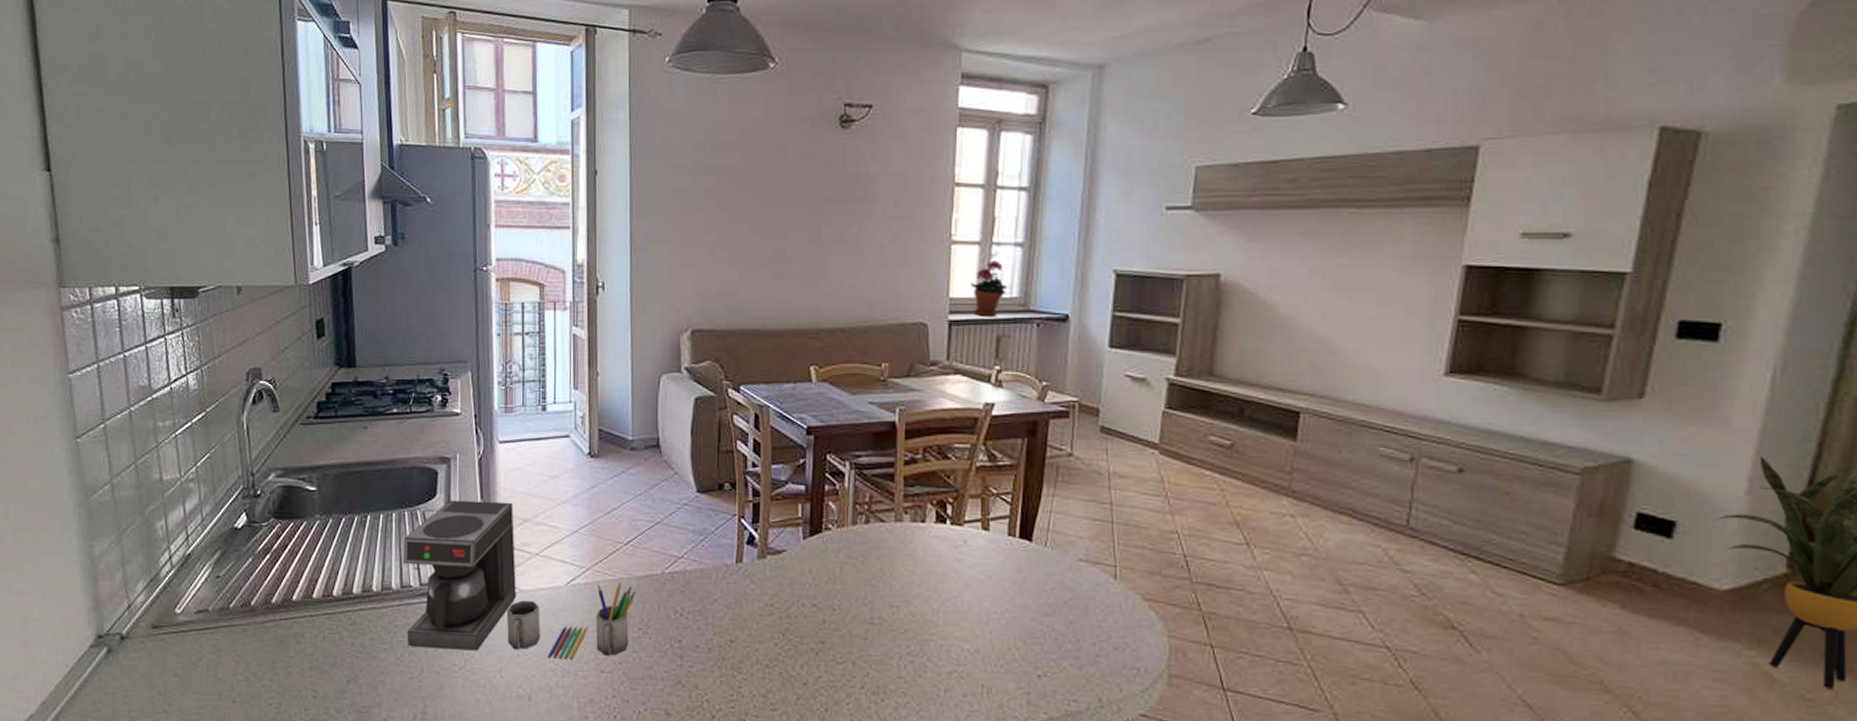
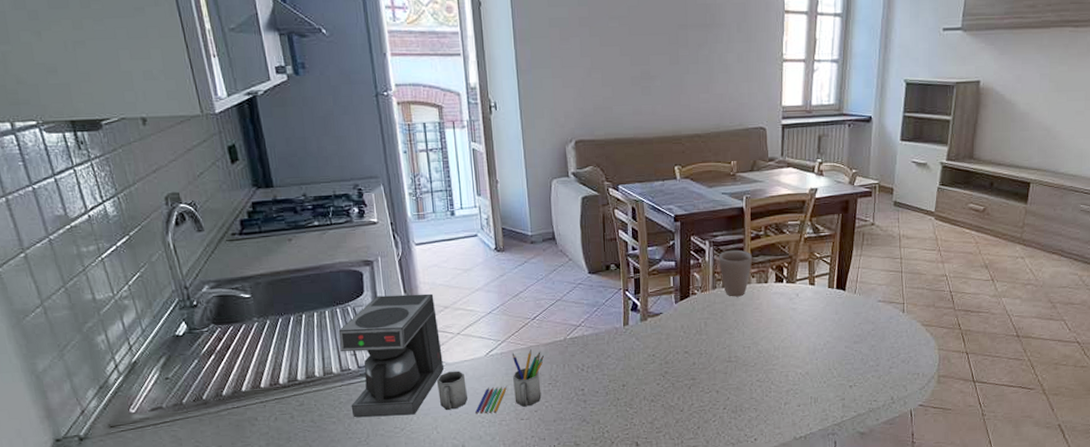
cup: none [862,475,906,538] -> present [719,250,753,297]
potted plant: present [970,260,1008,317] -> none [798,74,827,121]

